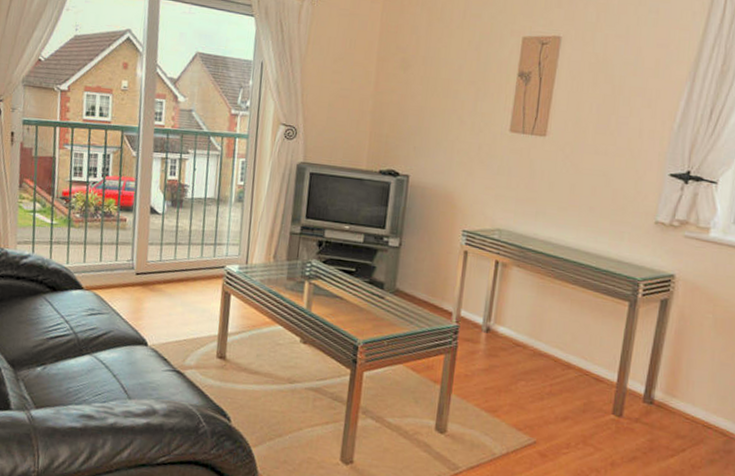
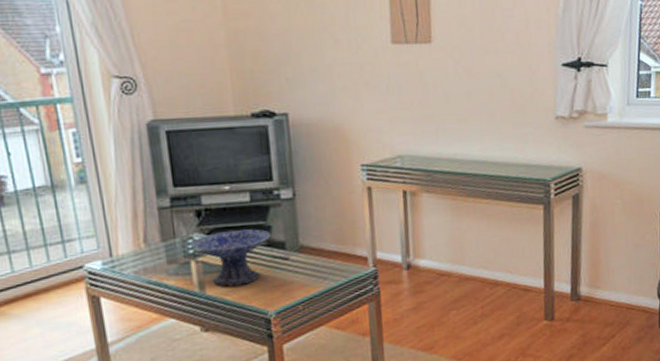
decorative bowl: none [307,262,375,312] -> present [189,229,272,287]

